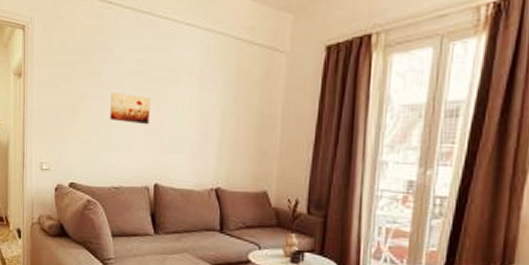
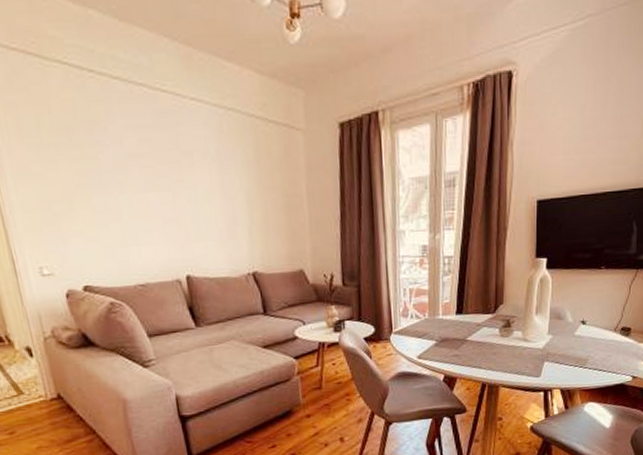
wall art: present [110,91,150,125] -> none [114,178,168,214]

